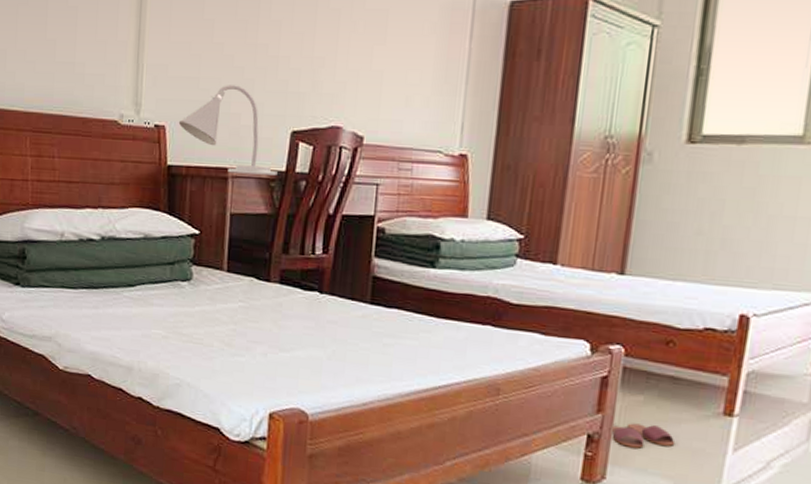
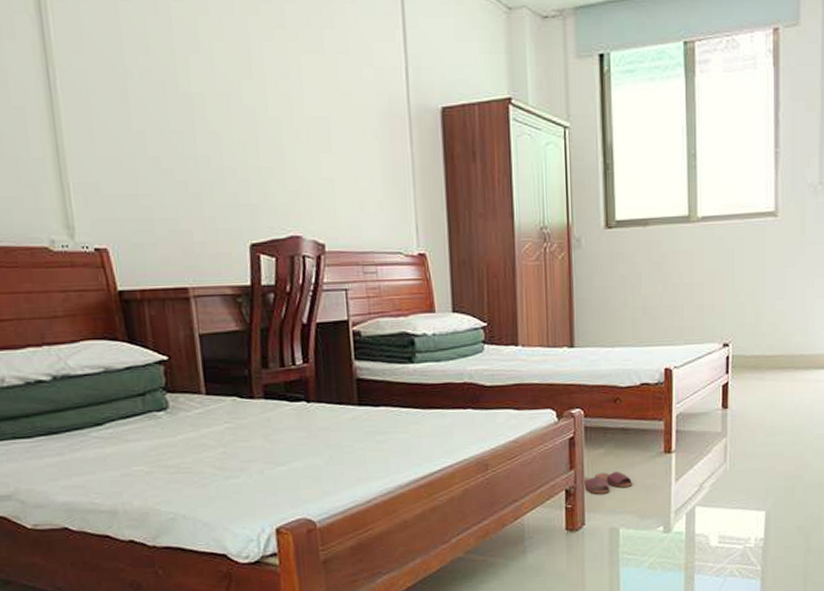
table lamp: present [178,84,281,176] -> none [122,199,247,293]

